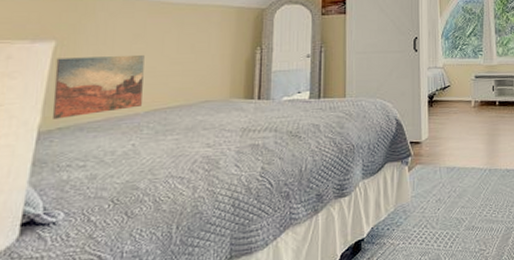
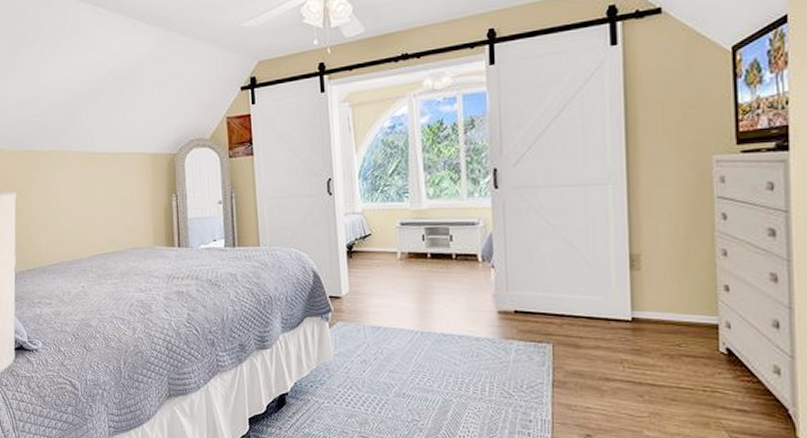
wall art: present [52,54,145,119] -> none [19,203,85,262]

